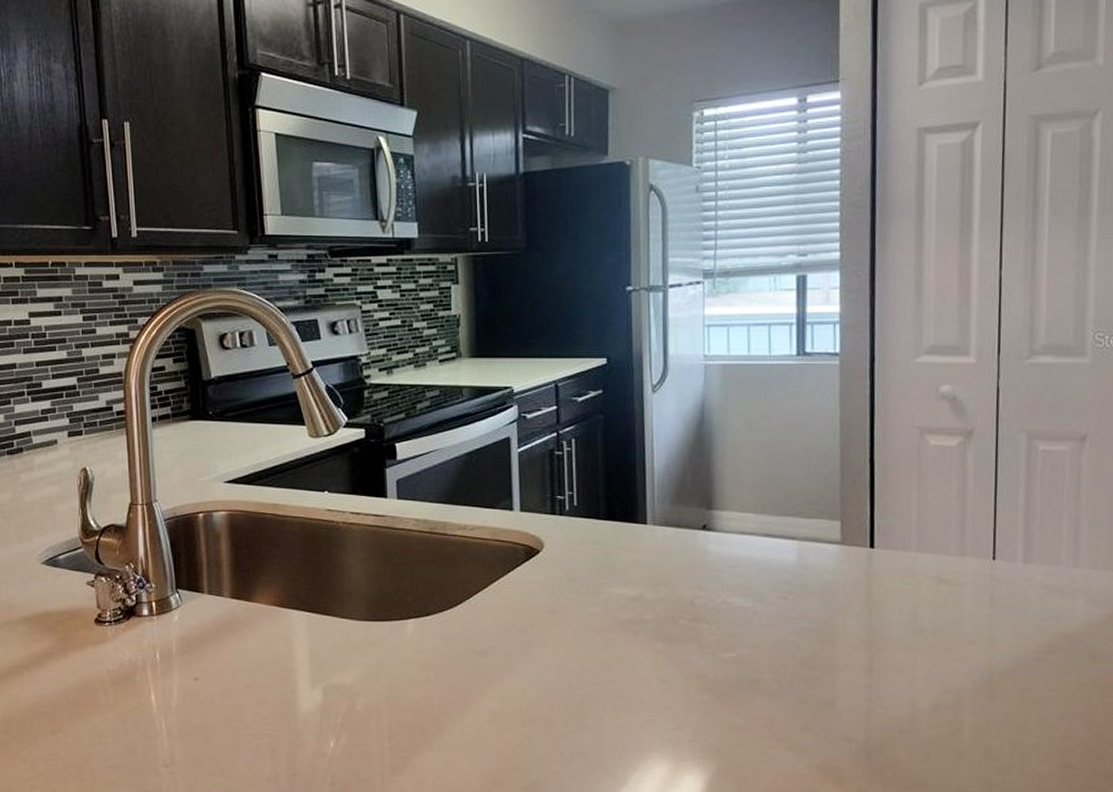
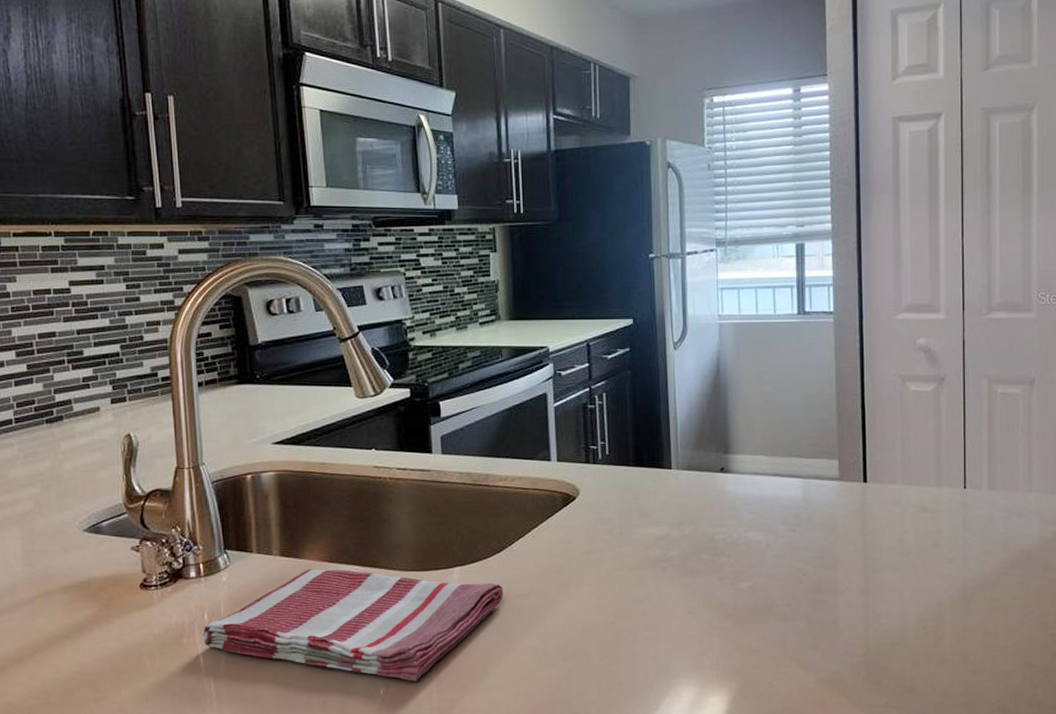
dish towel: none [154,613,460,736] -> present [202,569,503,682]

